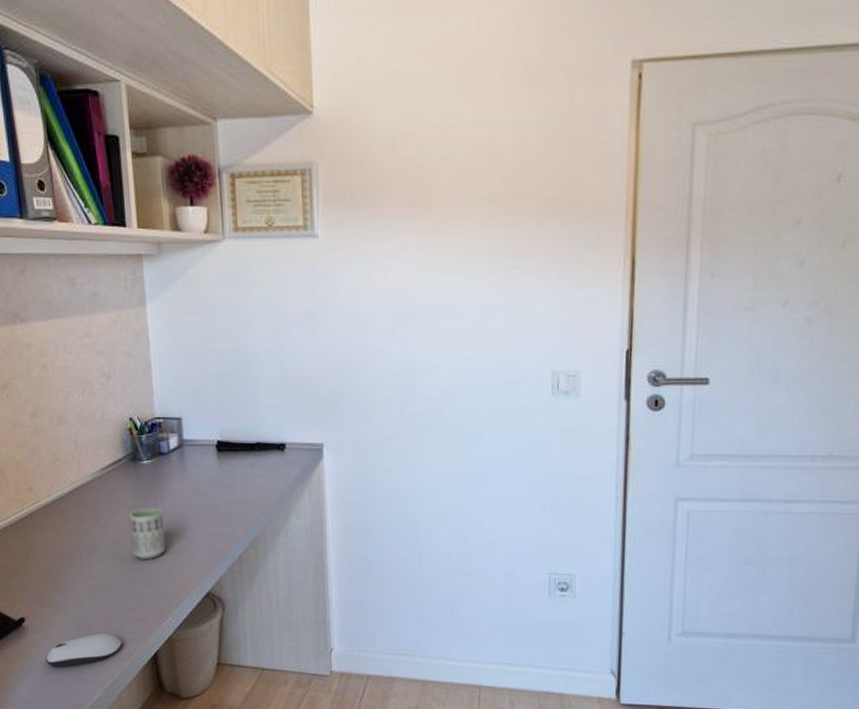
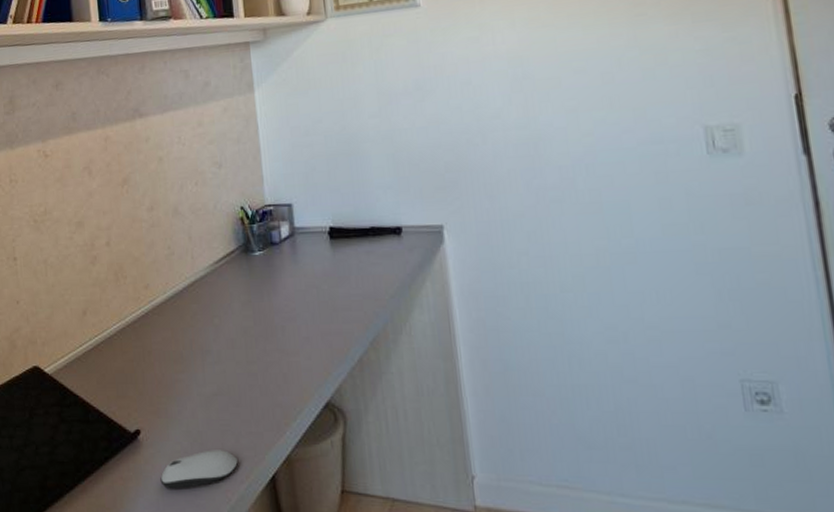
cup: present [128,508,165,559] -> none [242,304,280,362]

